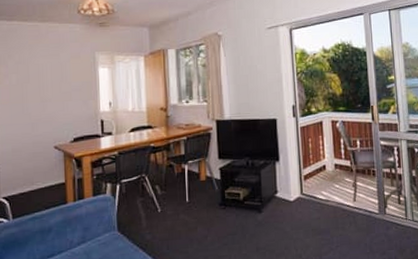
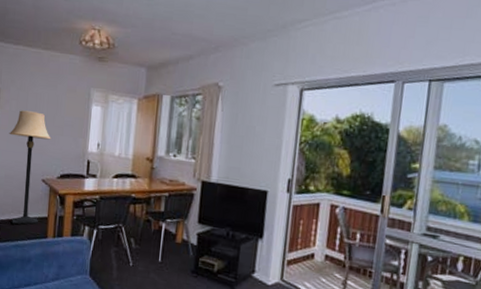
lamp: none [11,82,59,197] -> present [8,110,51,225]

